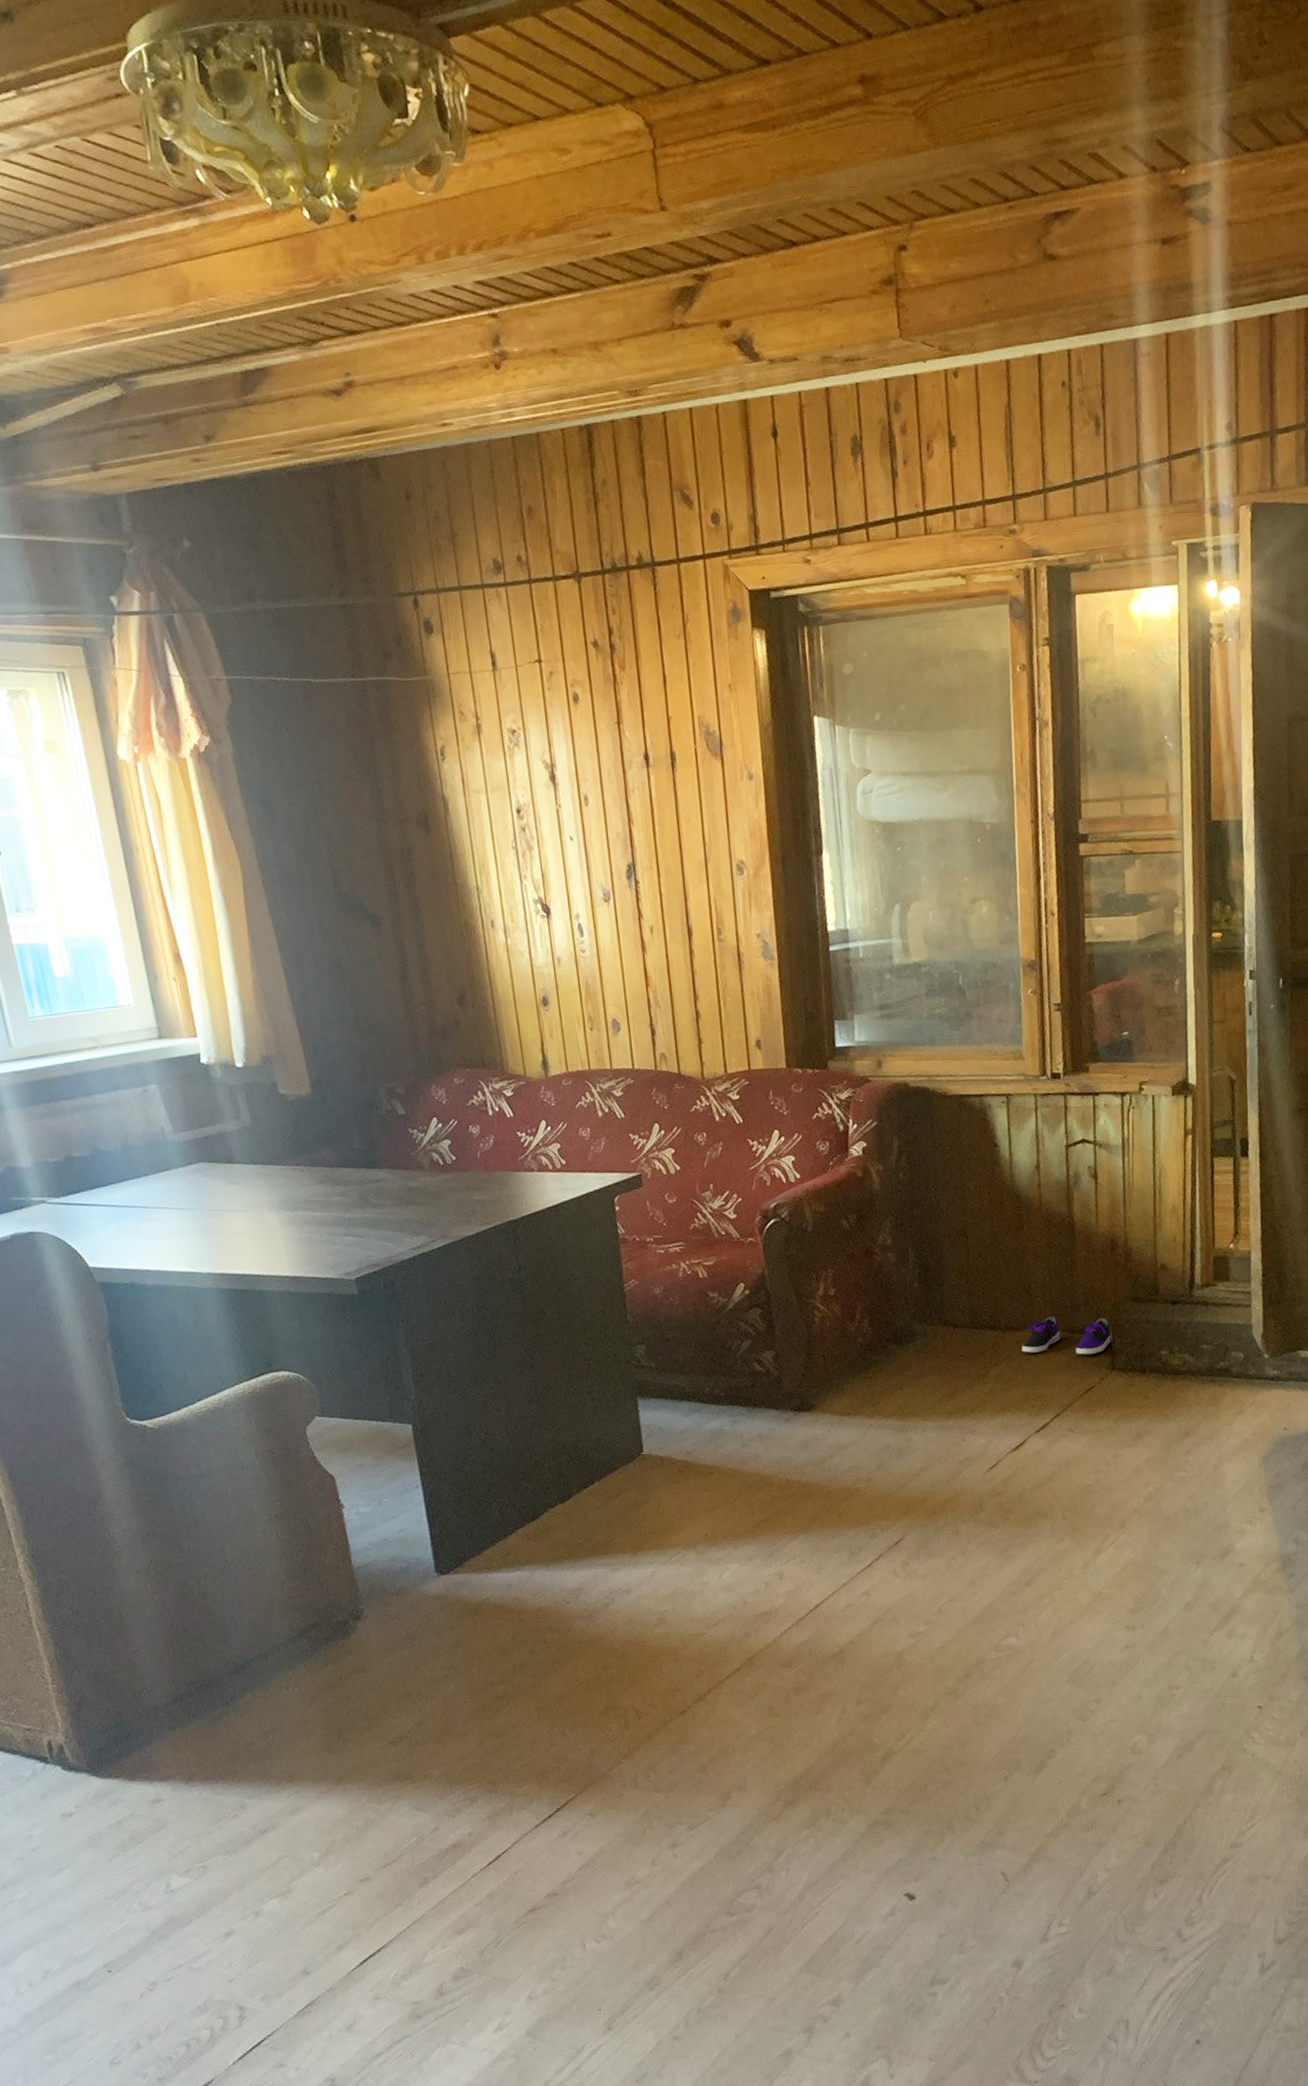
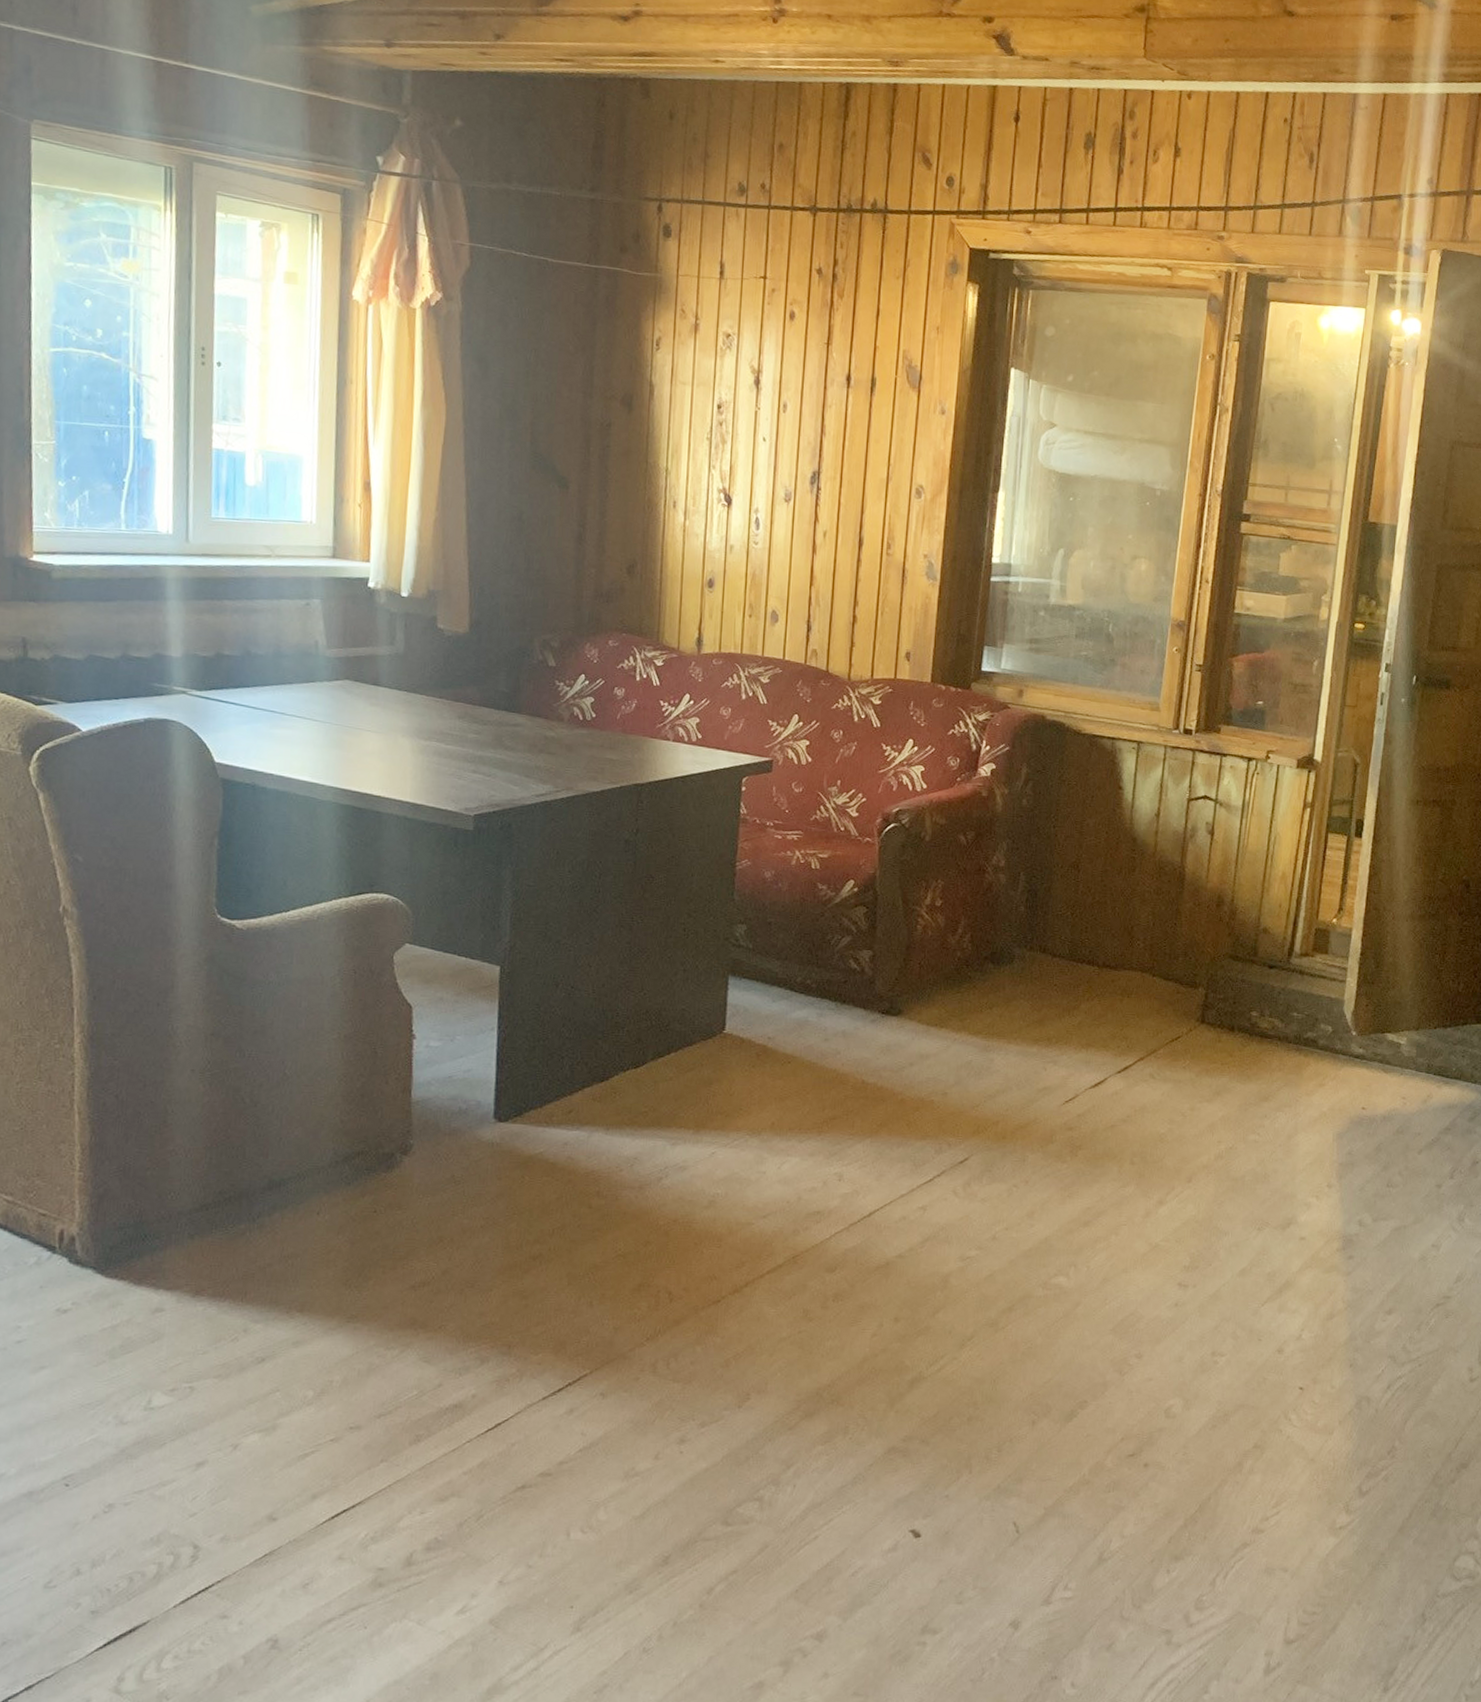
shoe: present [1021,1316,1112,1355] -> none [1116,961,1206,1005]

